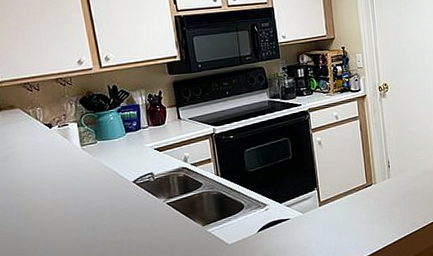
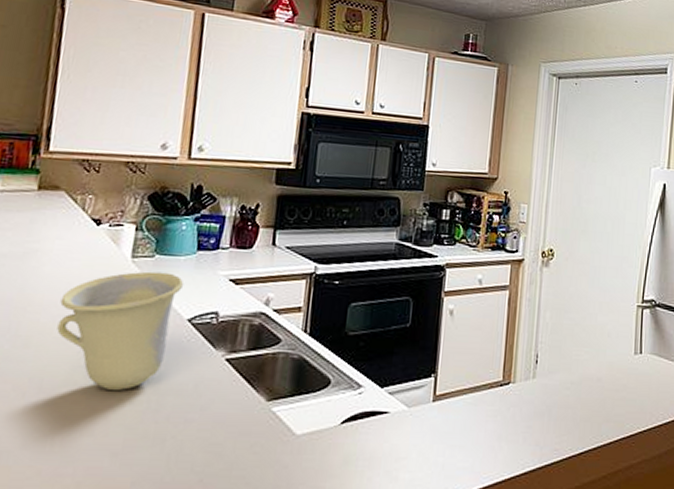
cup: none [41,152,124,238] -> present [57,271,184,390]

